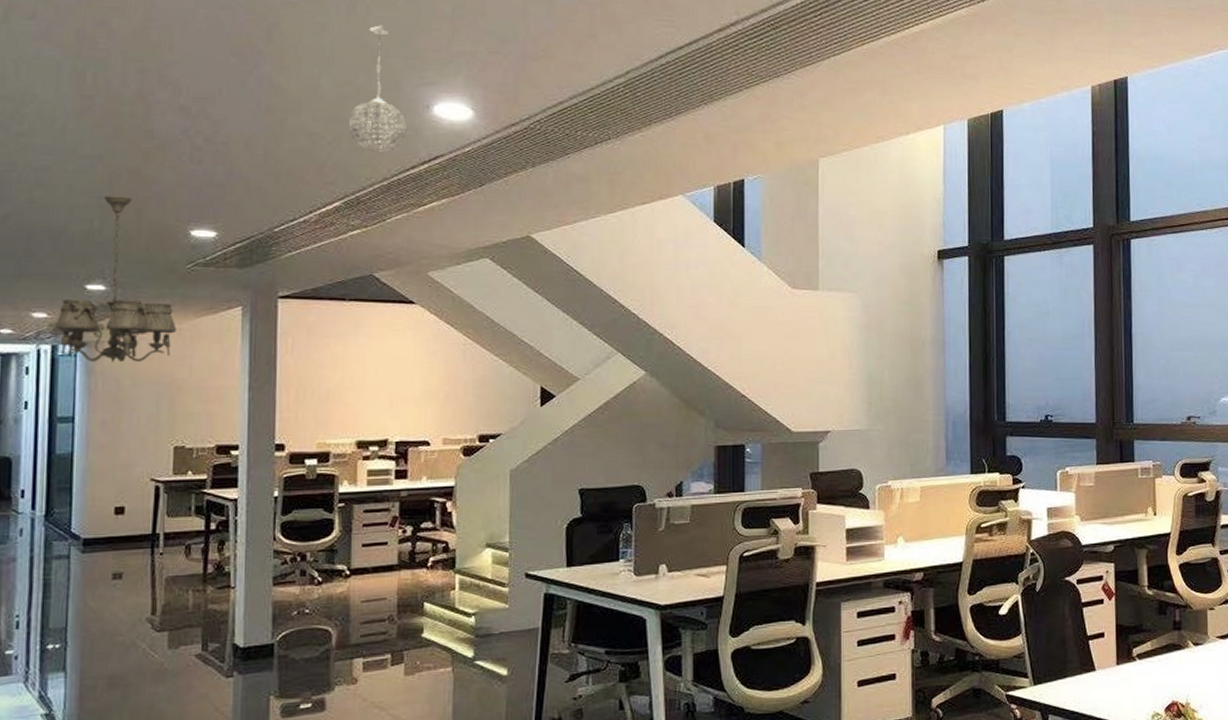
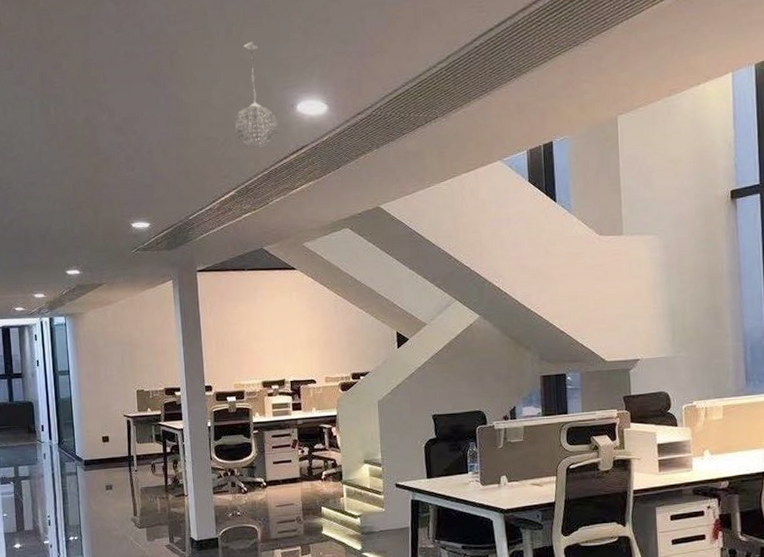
chandelier: present [56,195,176,363] -> none [50,200,129,329]

